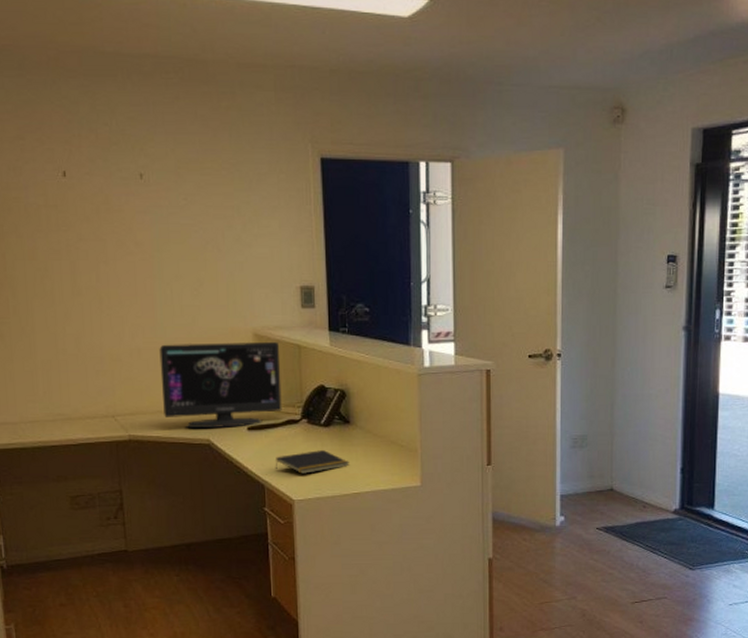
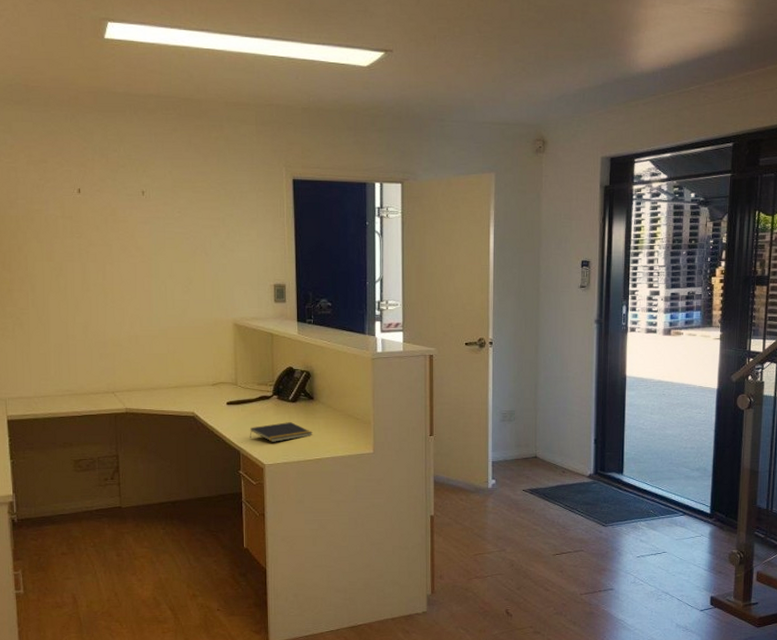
computer monitor: present [159,341,282,428] -> none [154,330,256,402]

